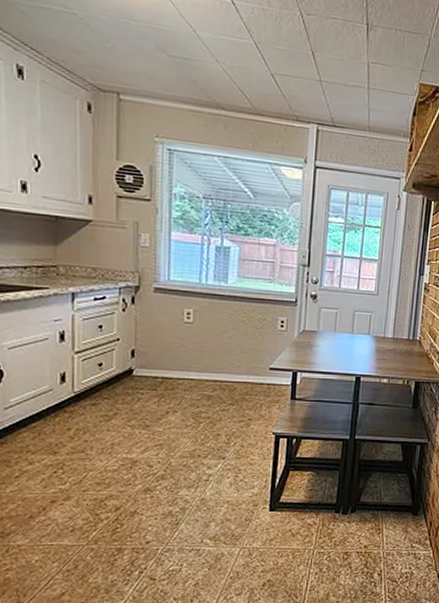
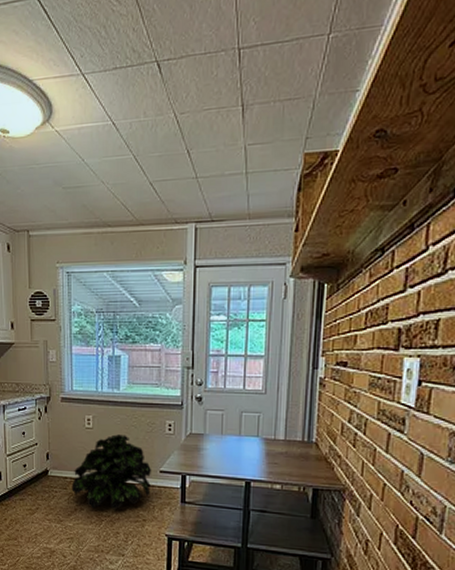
potted plant: none [163,330,261,411] -> present [72,434,152,510]

